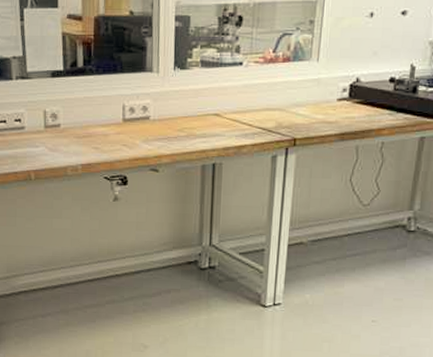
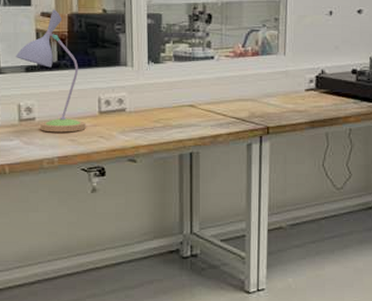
desk lamp: none [41,11,110,140] -> present [15,9,86,133]

